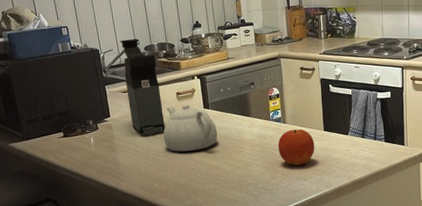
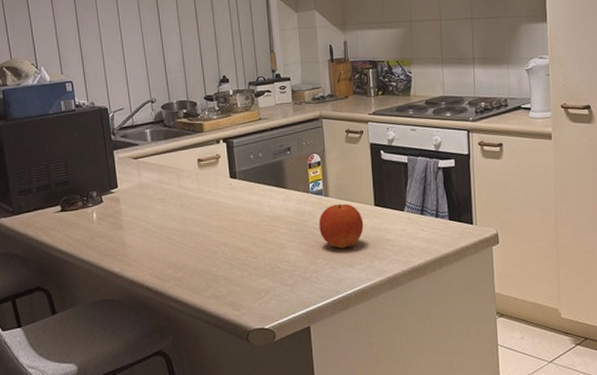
coffee maker: present [120,39,165,135] -> none [133,96,183,210]
teapot: present [163,104,218,152] -> none [181,172,246,230]

